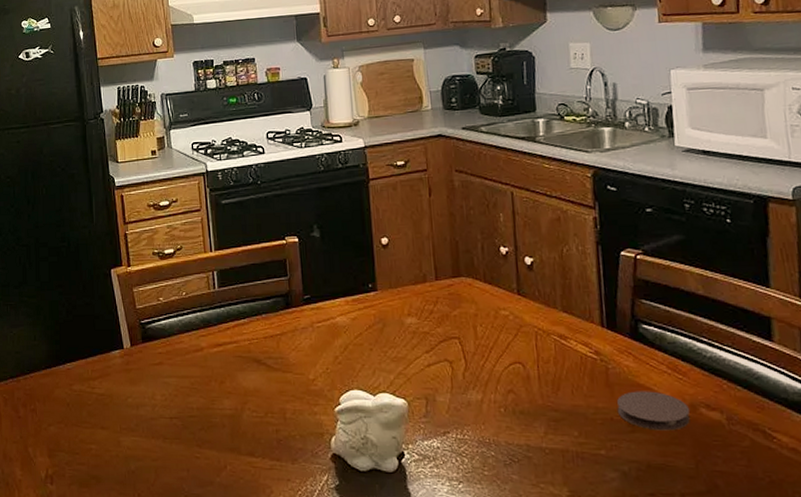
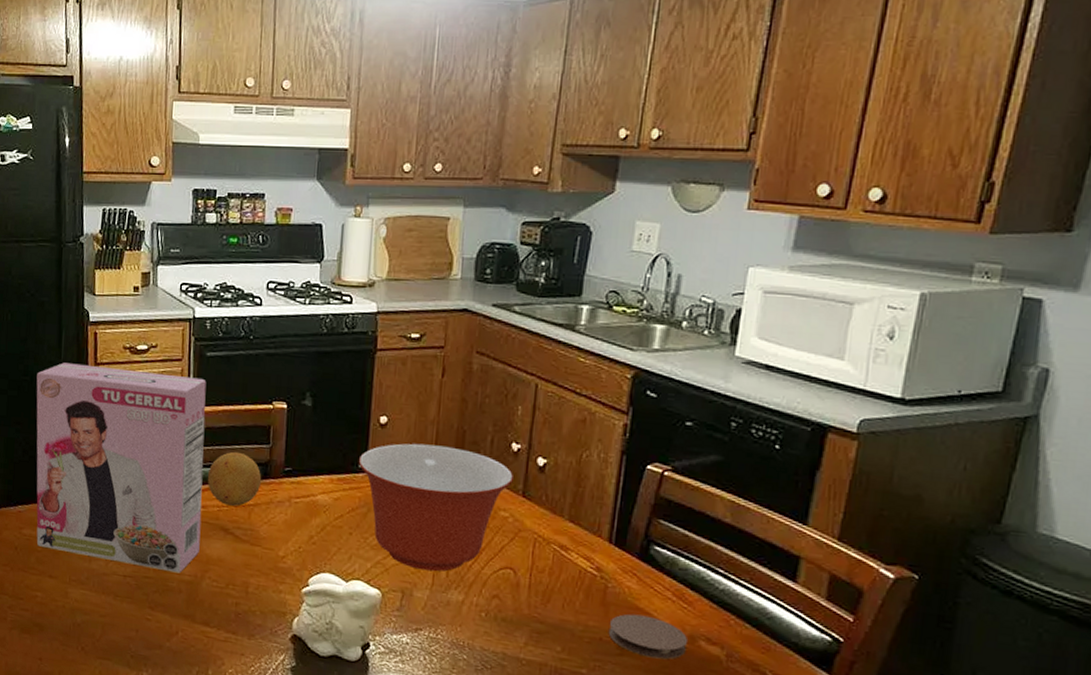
cereal box: none [73,224,237,409] -> present [36,362,207,573]
fruit: none [235,287,285,338] -> present [207,451,262,506]
mixing bowl: none [368,257,507,375] -> present [358,443,513,572]

